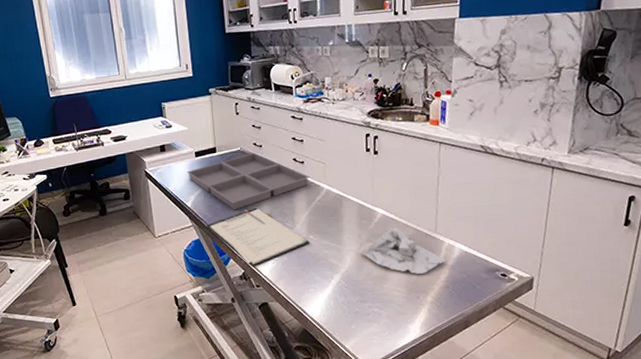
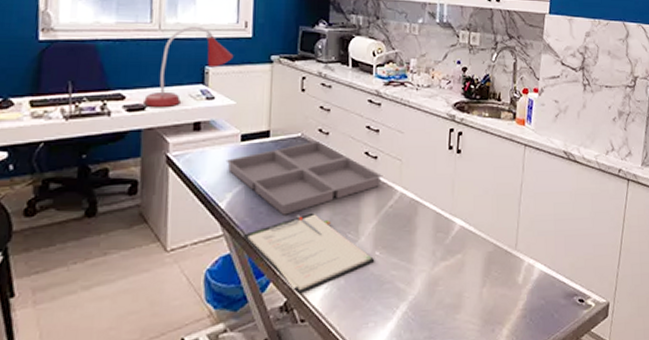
desk lamp: none [124,72,181,138] -> present [144,25,234,108]
tissue: present [360,227,446,274] -> none [433,242,525,301]

